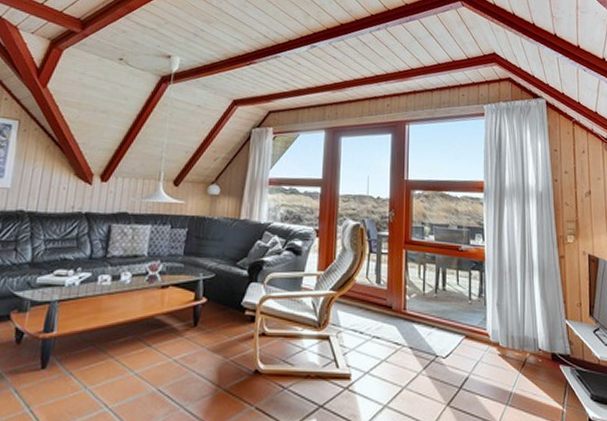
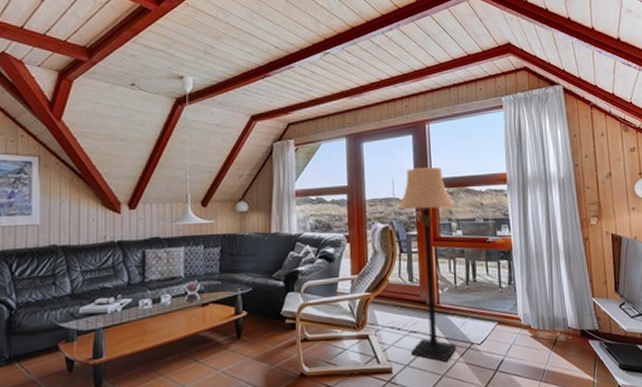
lamp: none [371,167,431,373] -> present [398,167,456,362]

